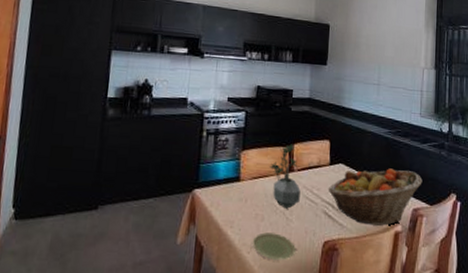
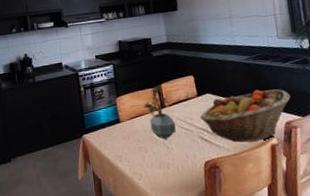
plate: present [252,232,295,261] -> none [141,160,181,184]

